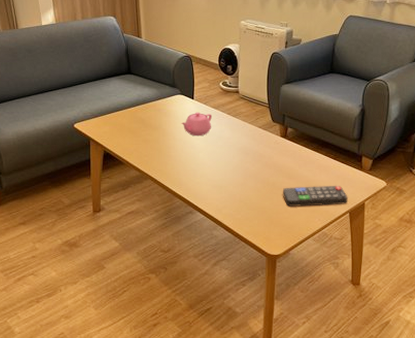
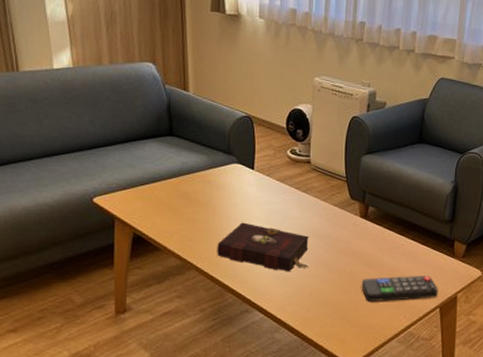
book: none [167,142,239,182] -> present [217,222,309,272]
teapot: present [181,112,212,137] -> none [237,185,277,216]

